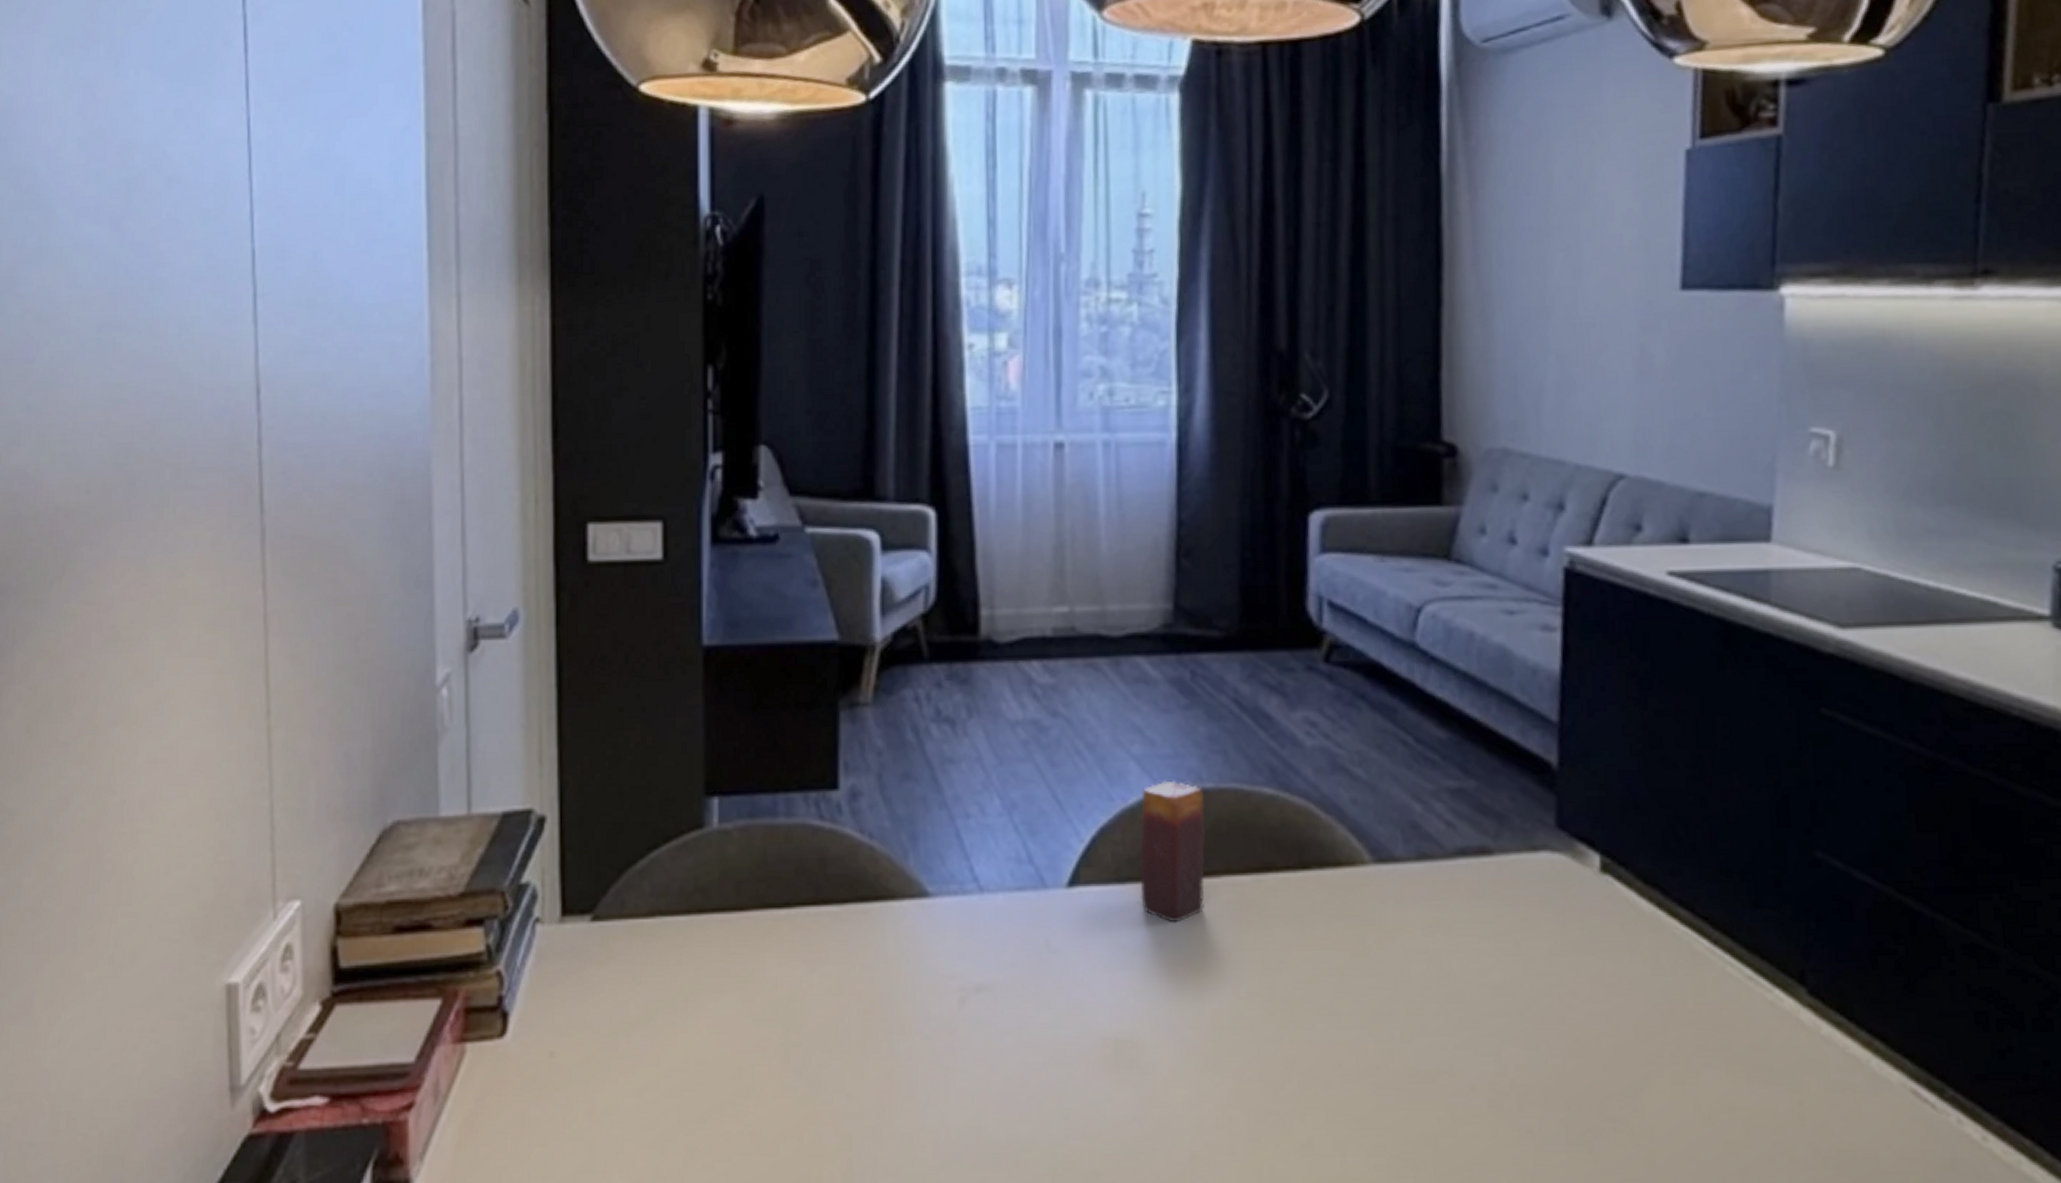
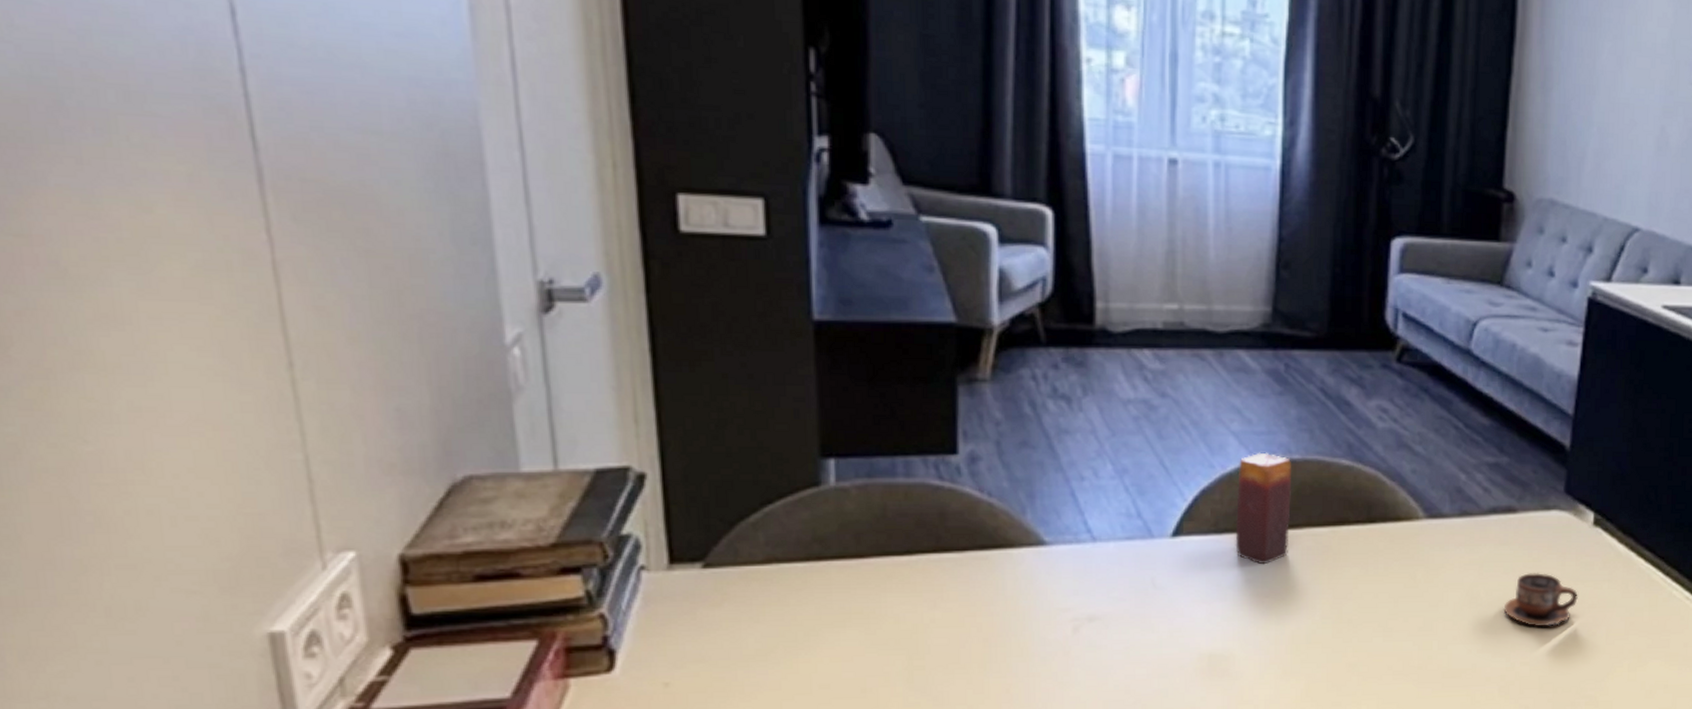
cup: none [1485,938,1588,1015] -> present [1503,573,1578,627]

